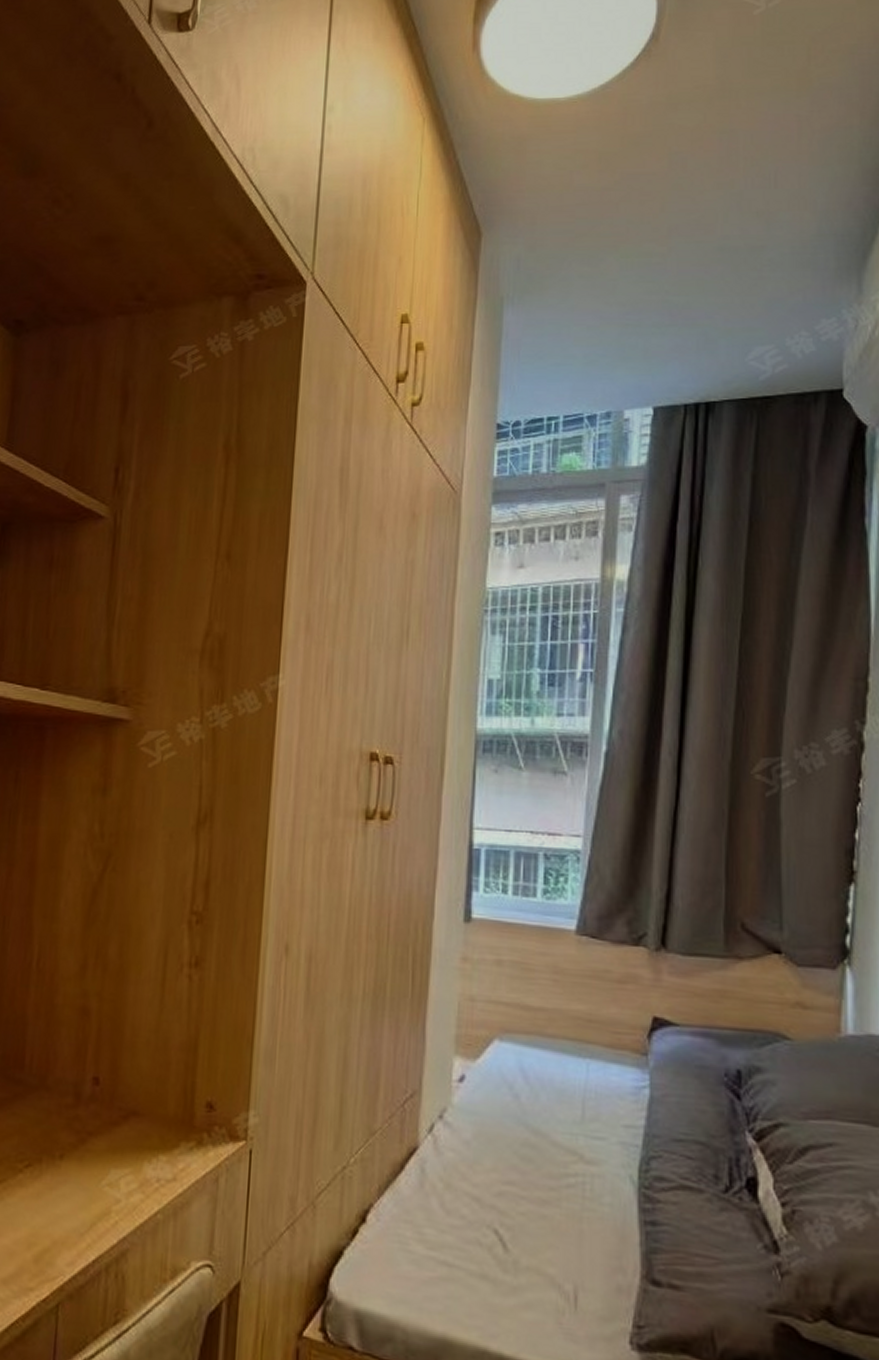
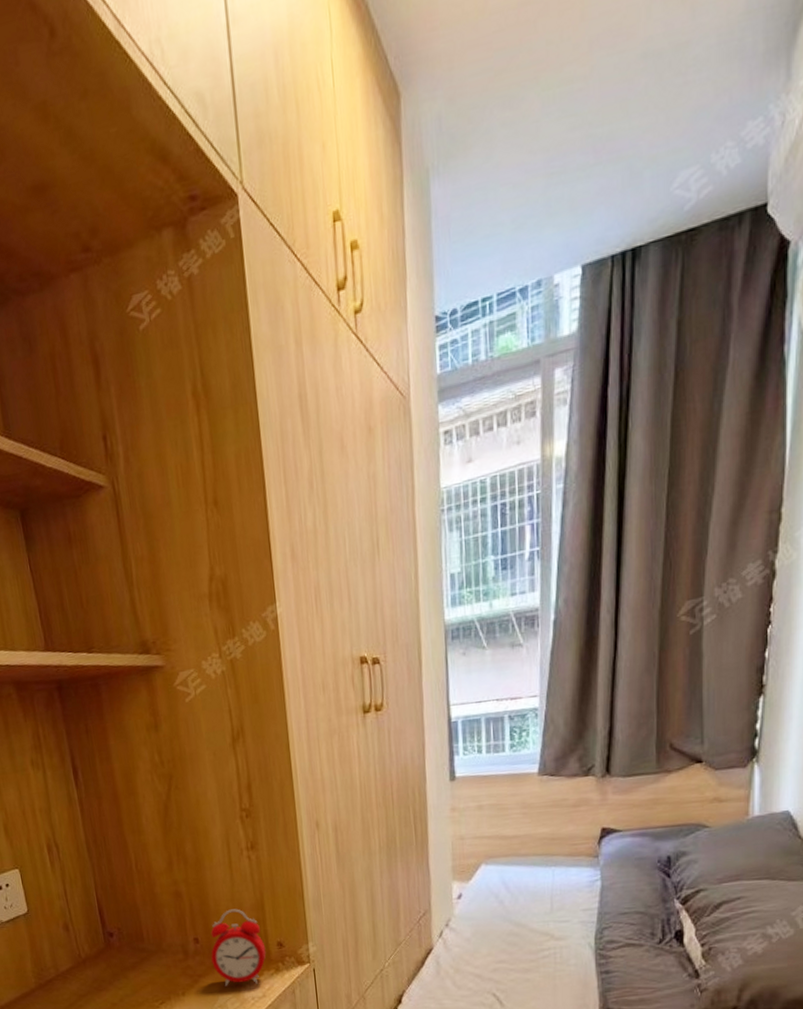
alarm clock: none [111,1044,190,1160] -> present [210,909,266,986]

